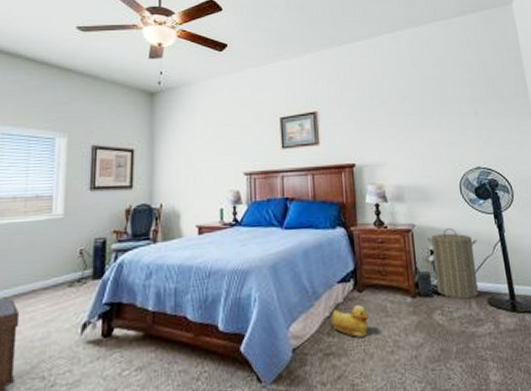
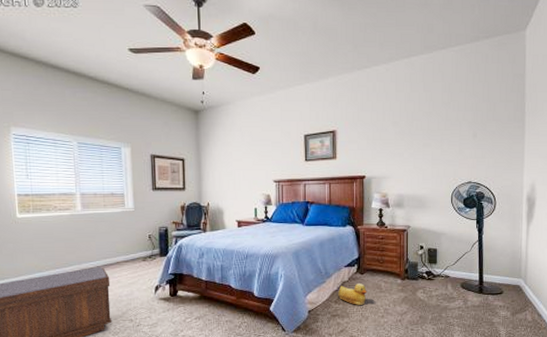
laundry hamper: present [427,228,478,300] -> none [419,230,459,283]

